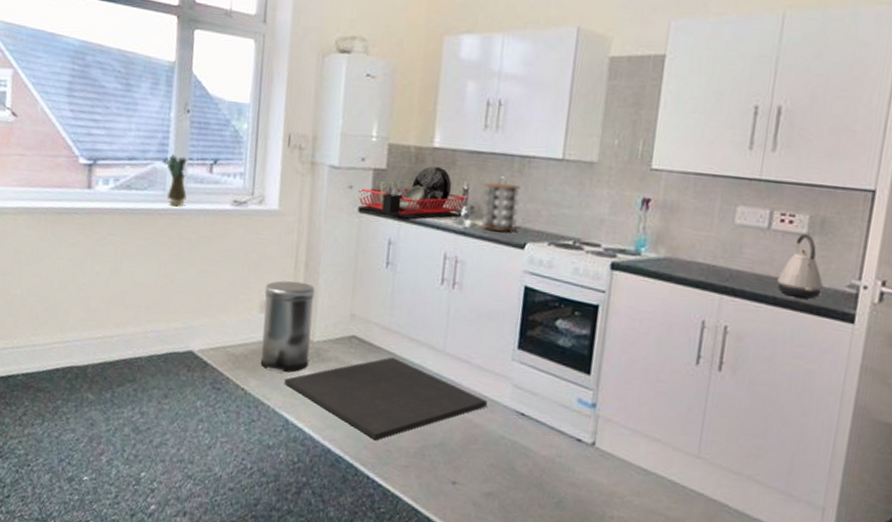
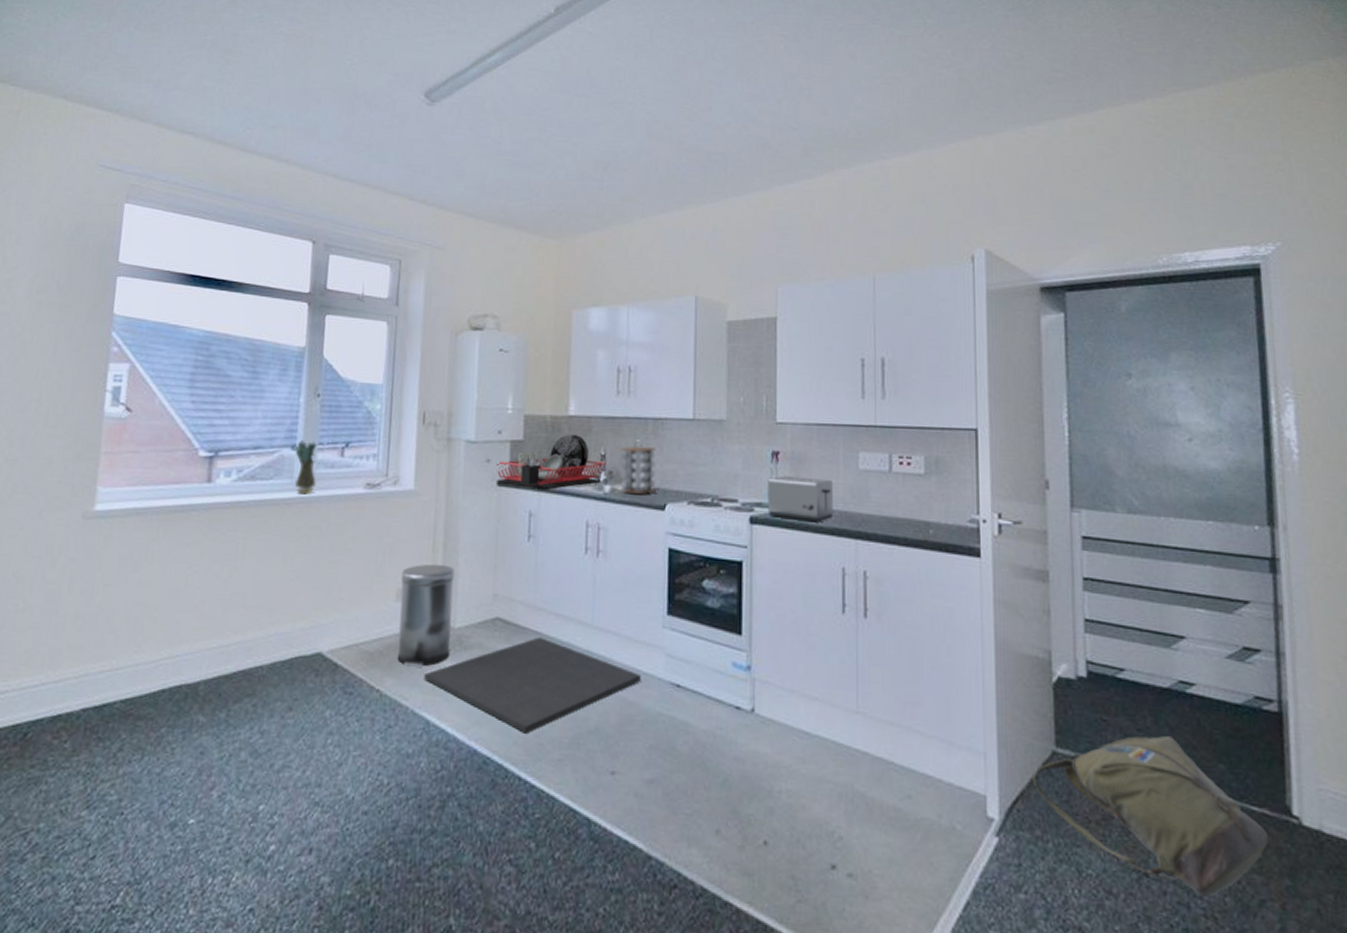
toaster: none [630,224,705,274] -> present [767,475,834,523]
kettle: present [777,233,823,299] -> none [905,473,947,537]

